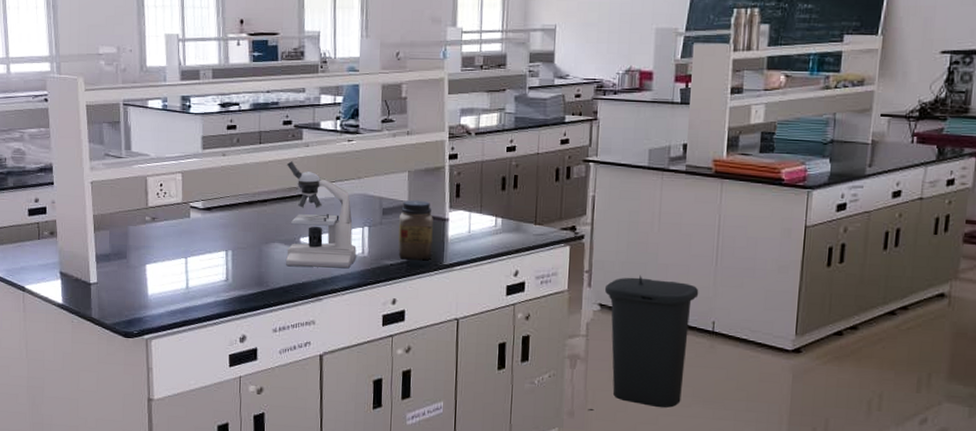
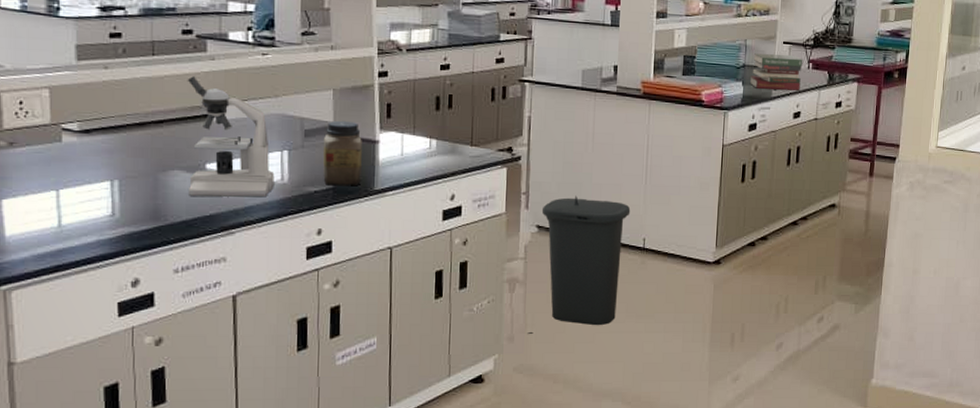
books: none [838,127,905,167] -> present [749,53,803,91]

